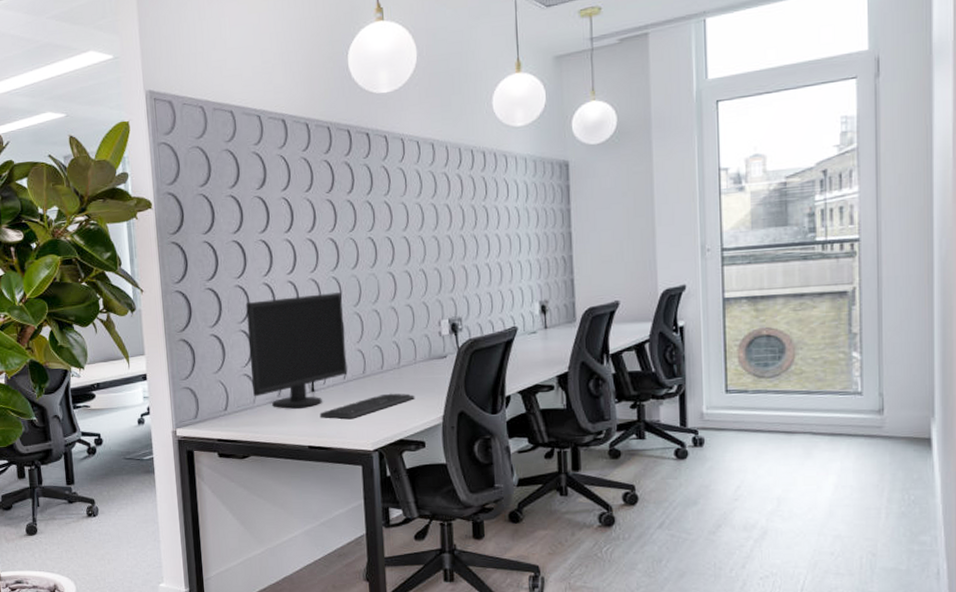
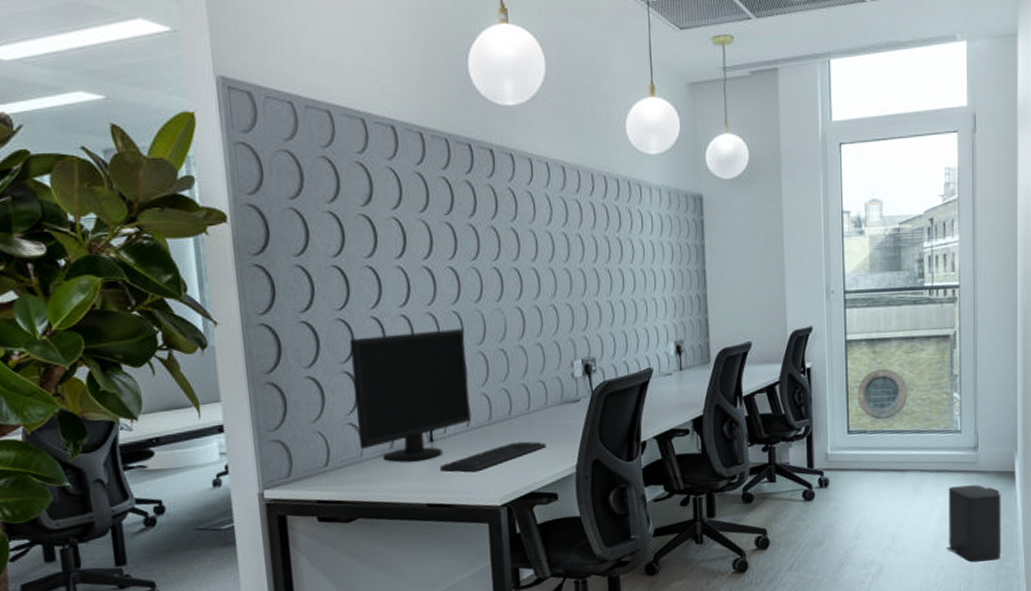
pedal bin: none [844,451,914,534] -> present [946,484,1001,562]

